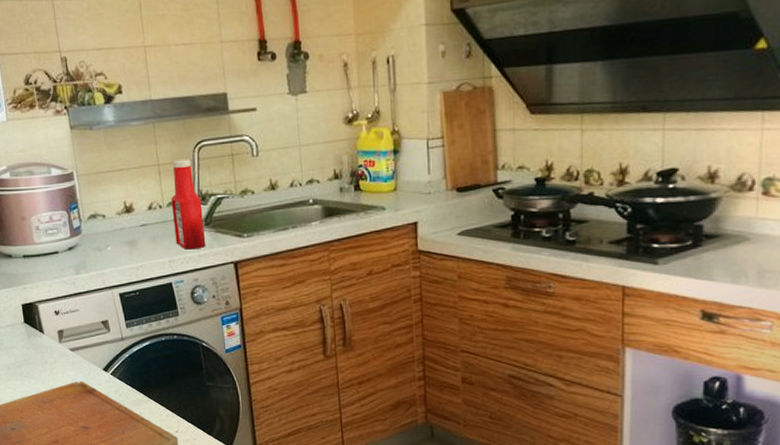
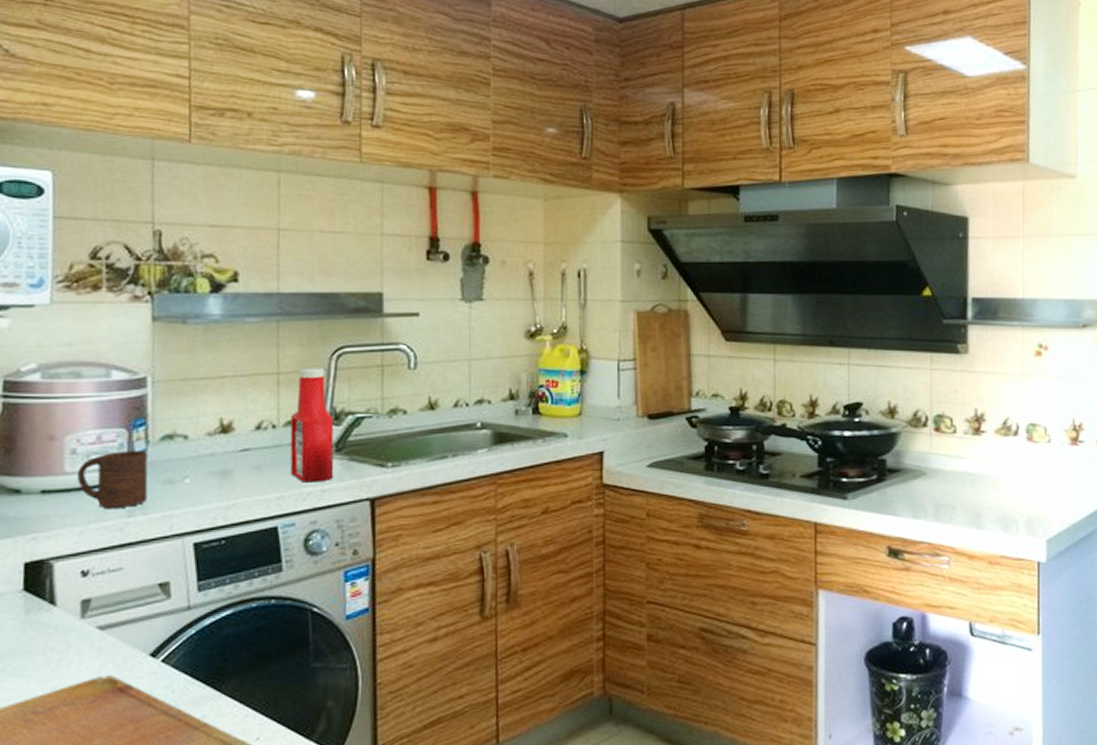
cup: none [41,227,86,268] -> present [76,450,148,508]

